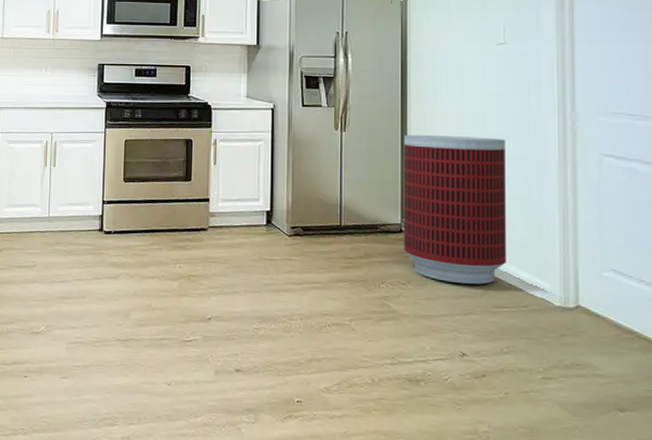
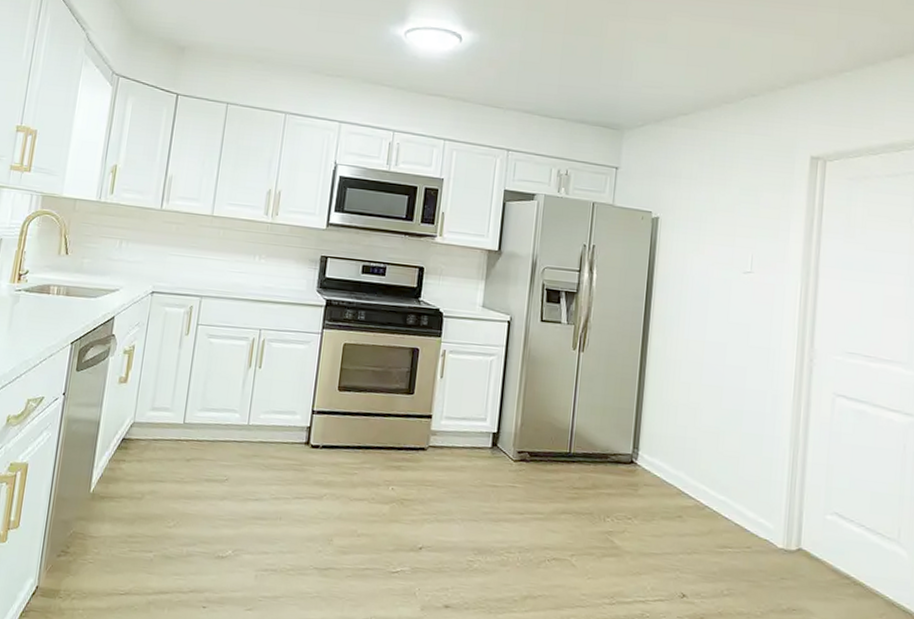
trash can: present [403,135,506,285] -> none [633,360,744,523]

